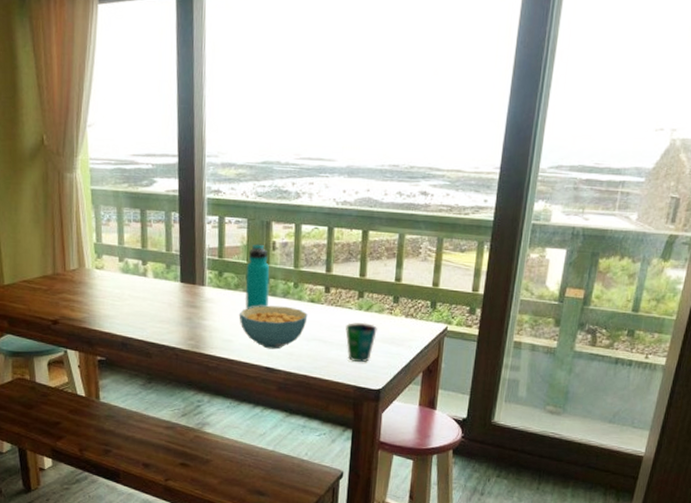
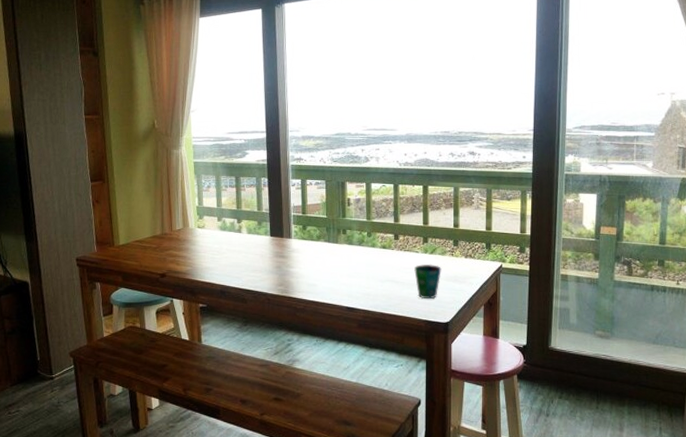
cereal bowl: present [239,305,308,350] -> none [321,253,381,291]
water bottle: present [244,243,270,309] -> none [326,201,346,257]

